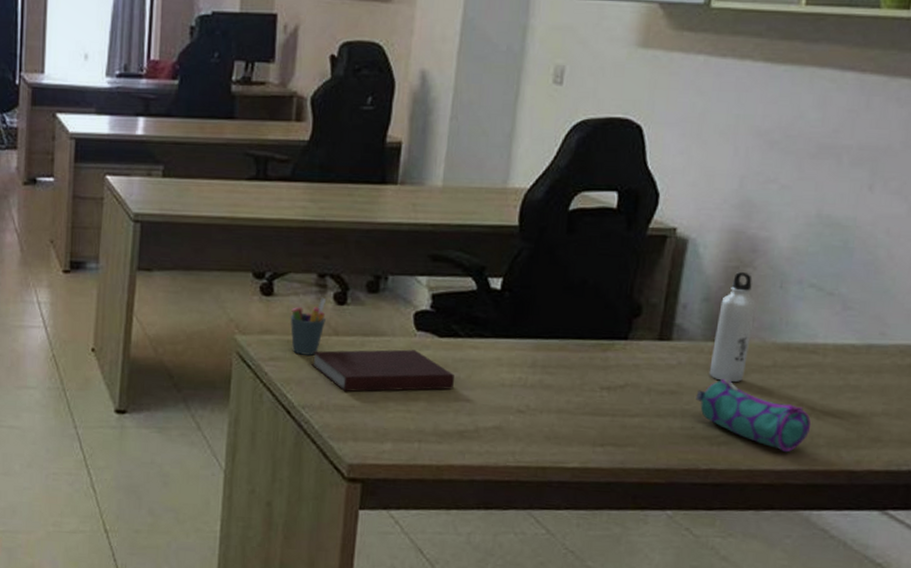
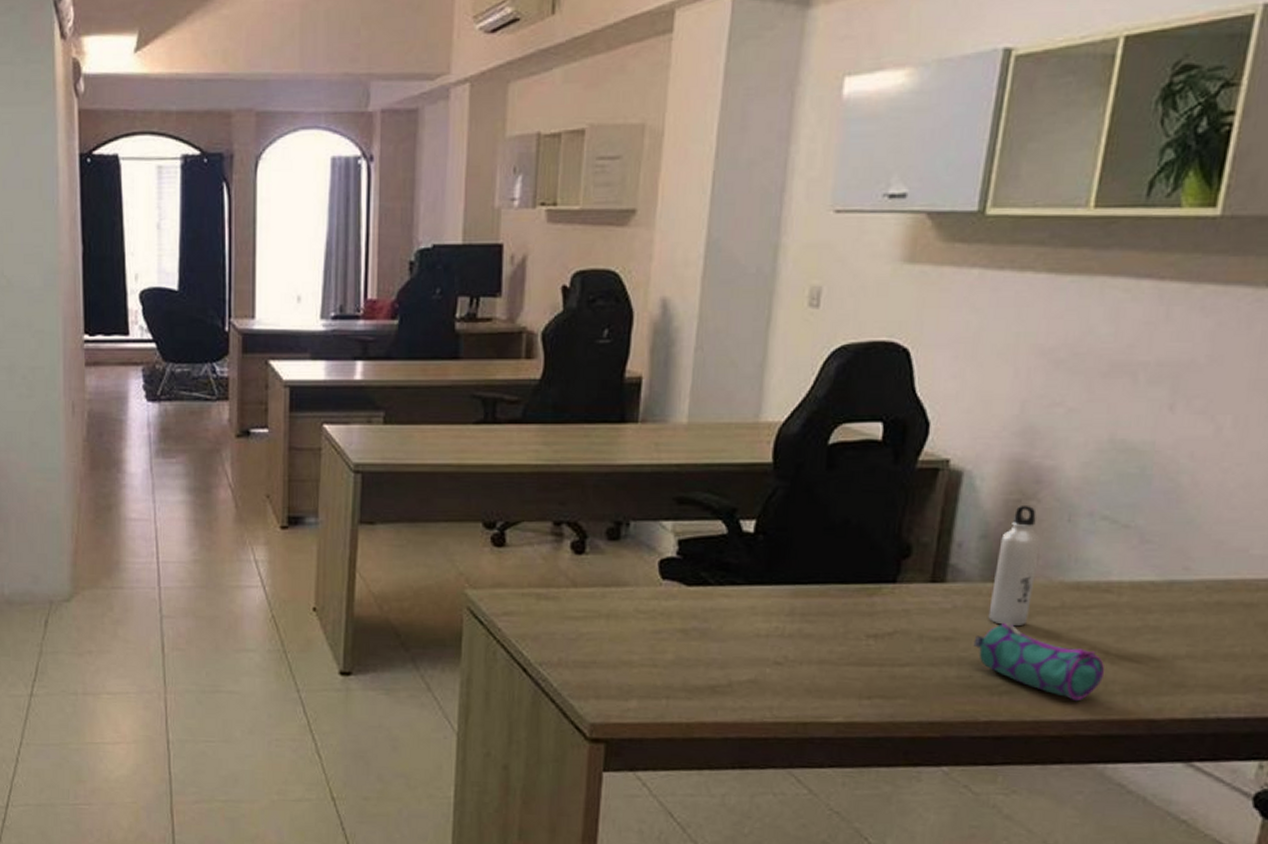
pen holder: present [290,297,327,356] -> none [524,546,564,609]
notebook: present [311,349,454,392] -> none [548,600,704,646]

